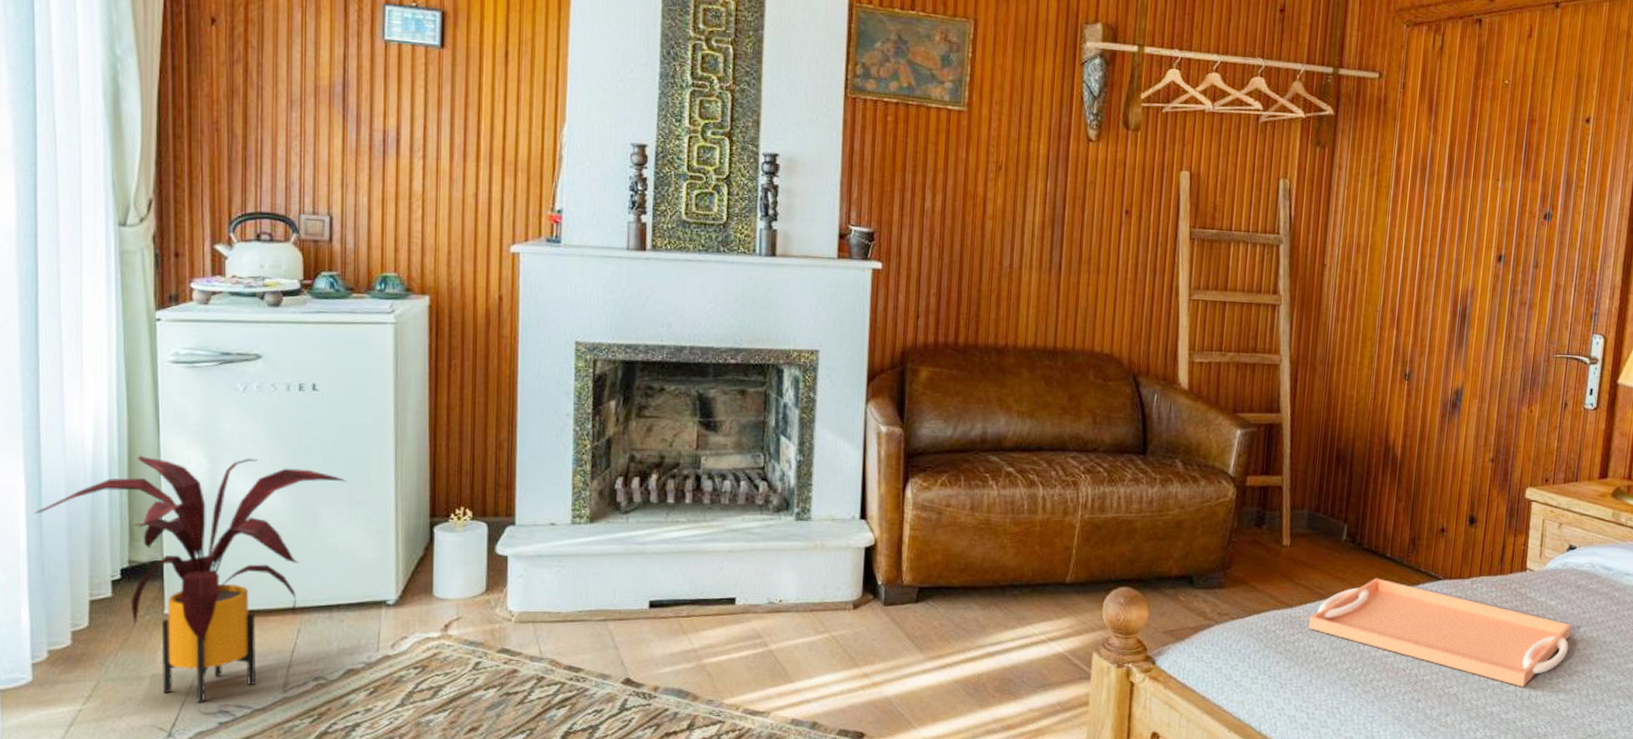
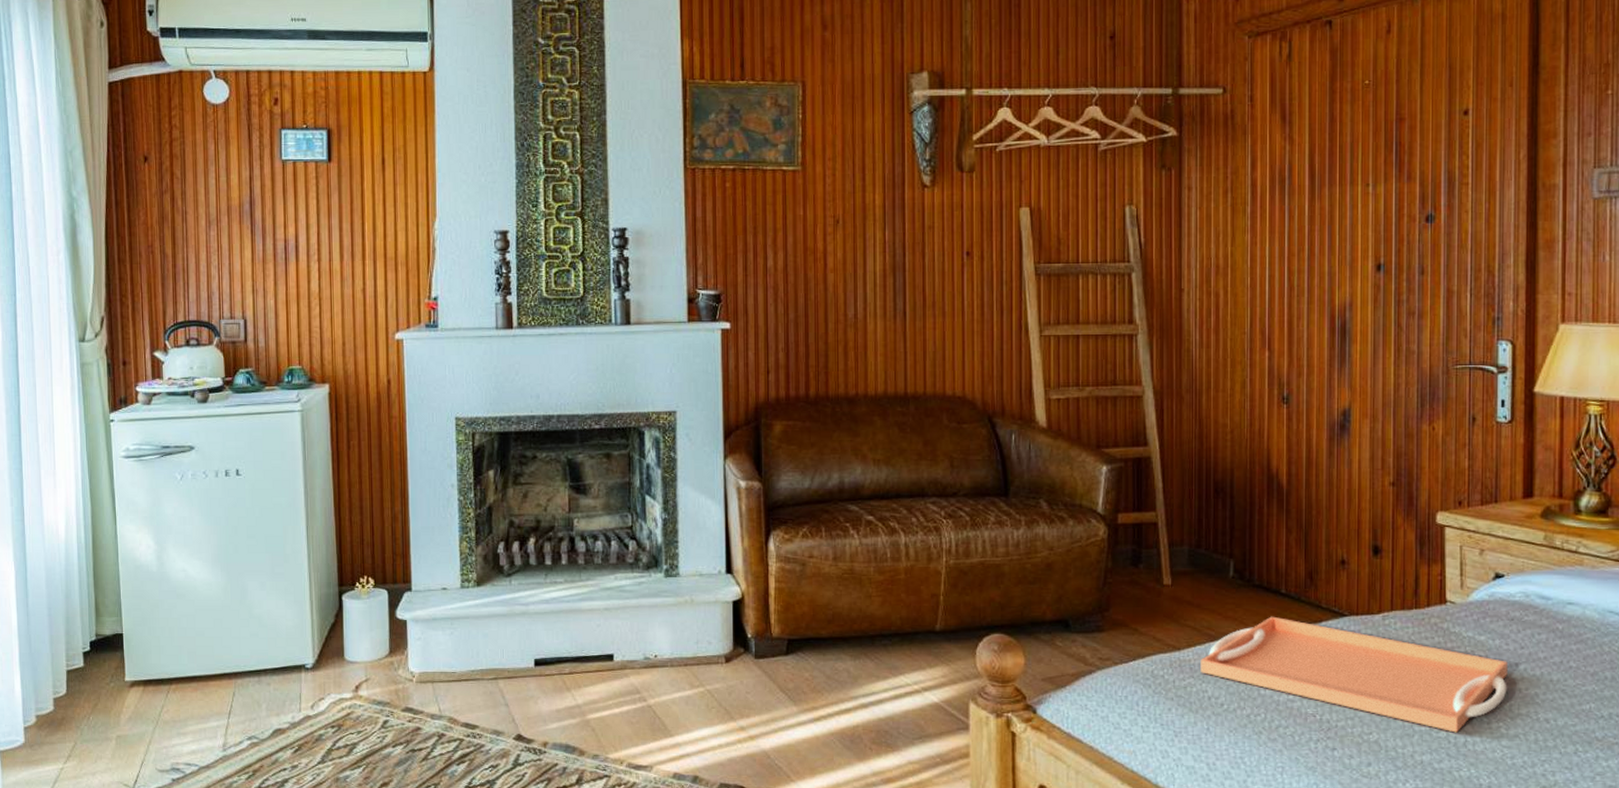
house plant: present [34,455,347,703] -> none [22,539,268,762]

